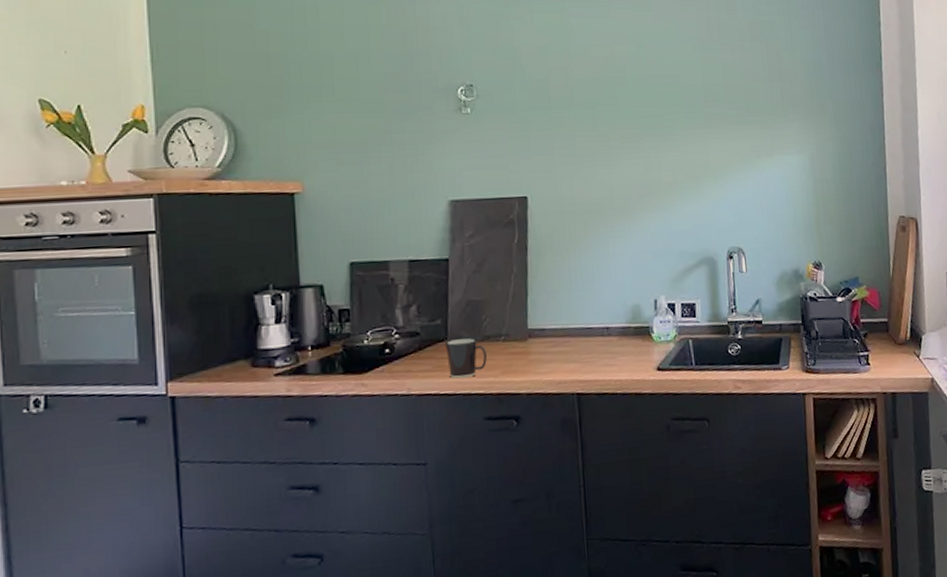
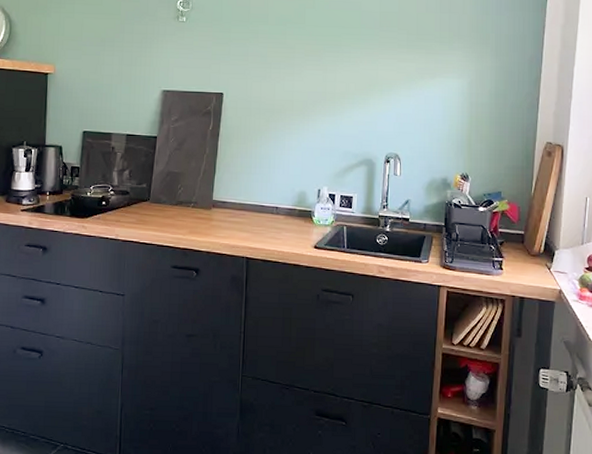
mug: present [446,338,487,380] -> none [148,201,178,233]

